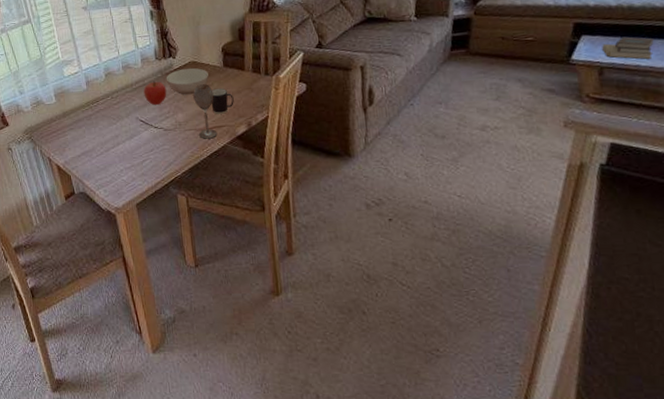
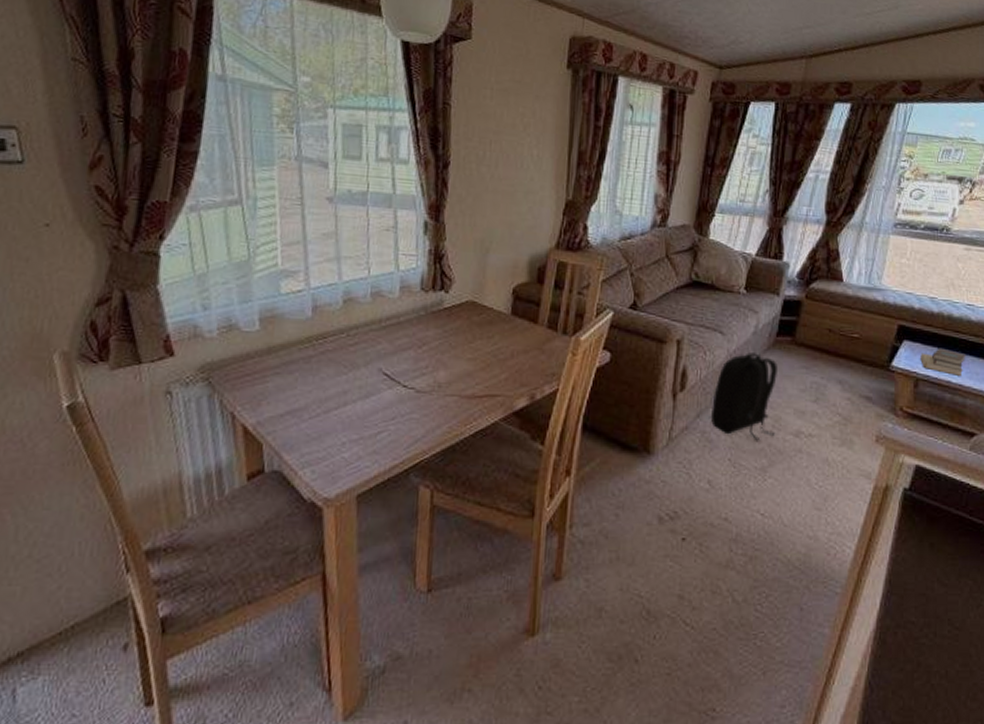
fruit: present [143,80,167,106] -> none [395,319,429,356]
bowl: present [166,68,209,95] -> none [430,308,490,347]
wineglass: present [193,84,218,139] -> none [464,334,493,411]
mug: present [211,88,234,114] -> none [486,342,518,379]
backpack: none [399,67,462,138] -> present [711,352,777,441]

